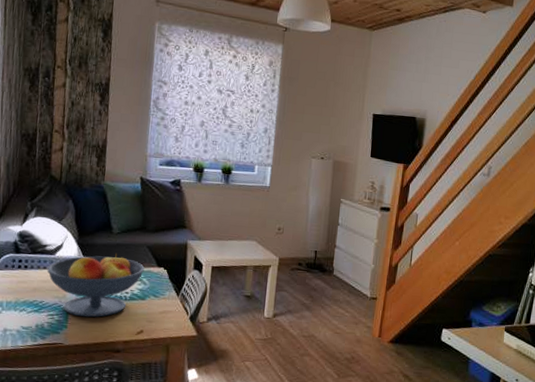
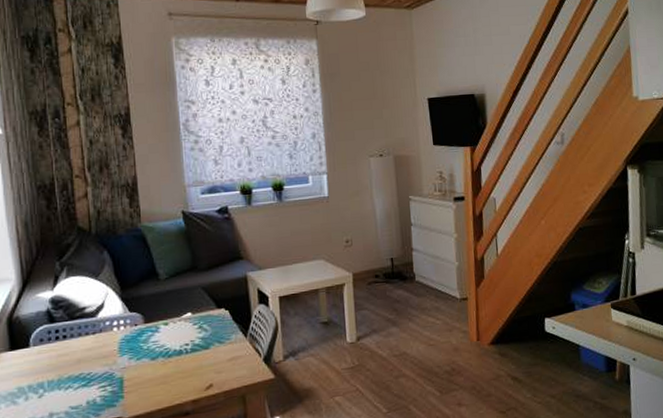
fruit bowl: present [47,253,145,318] -> none [89,301,203,383]

